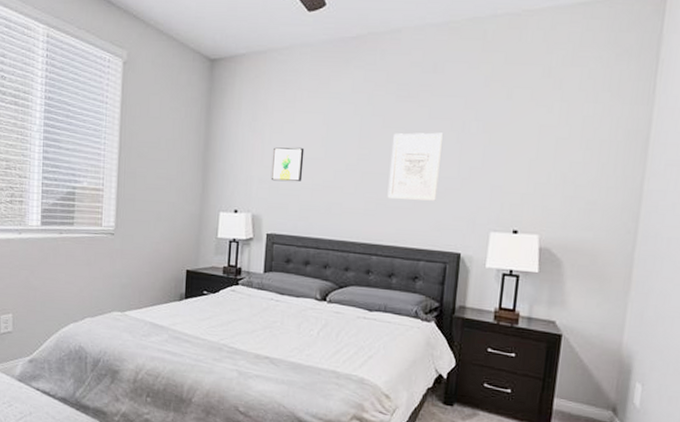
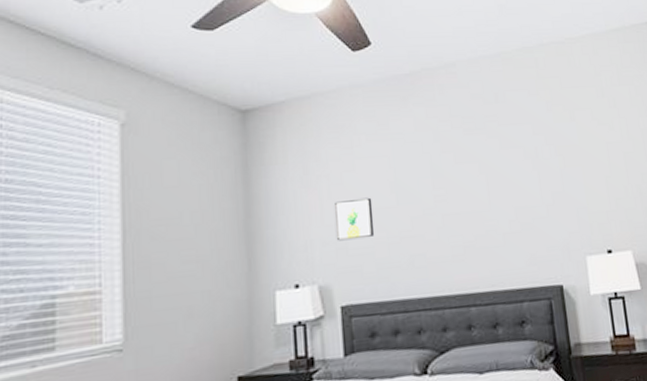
wall art: present [387,132,443,201] -> none [468,161,526,239]

